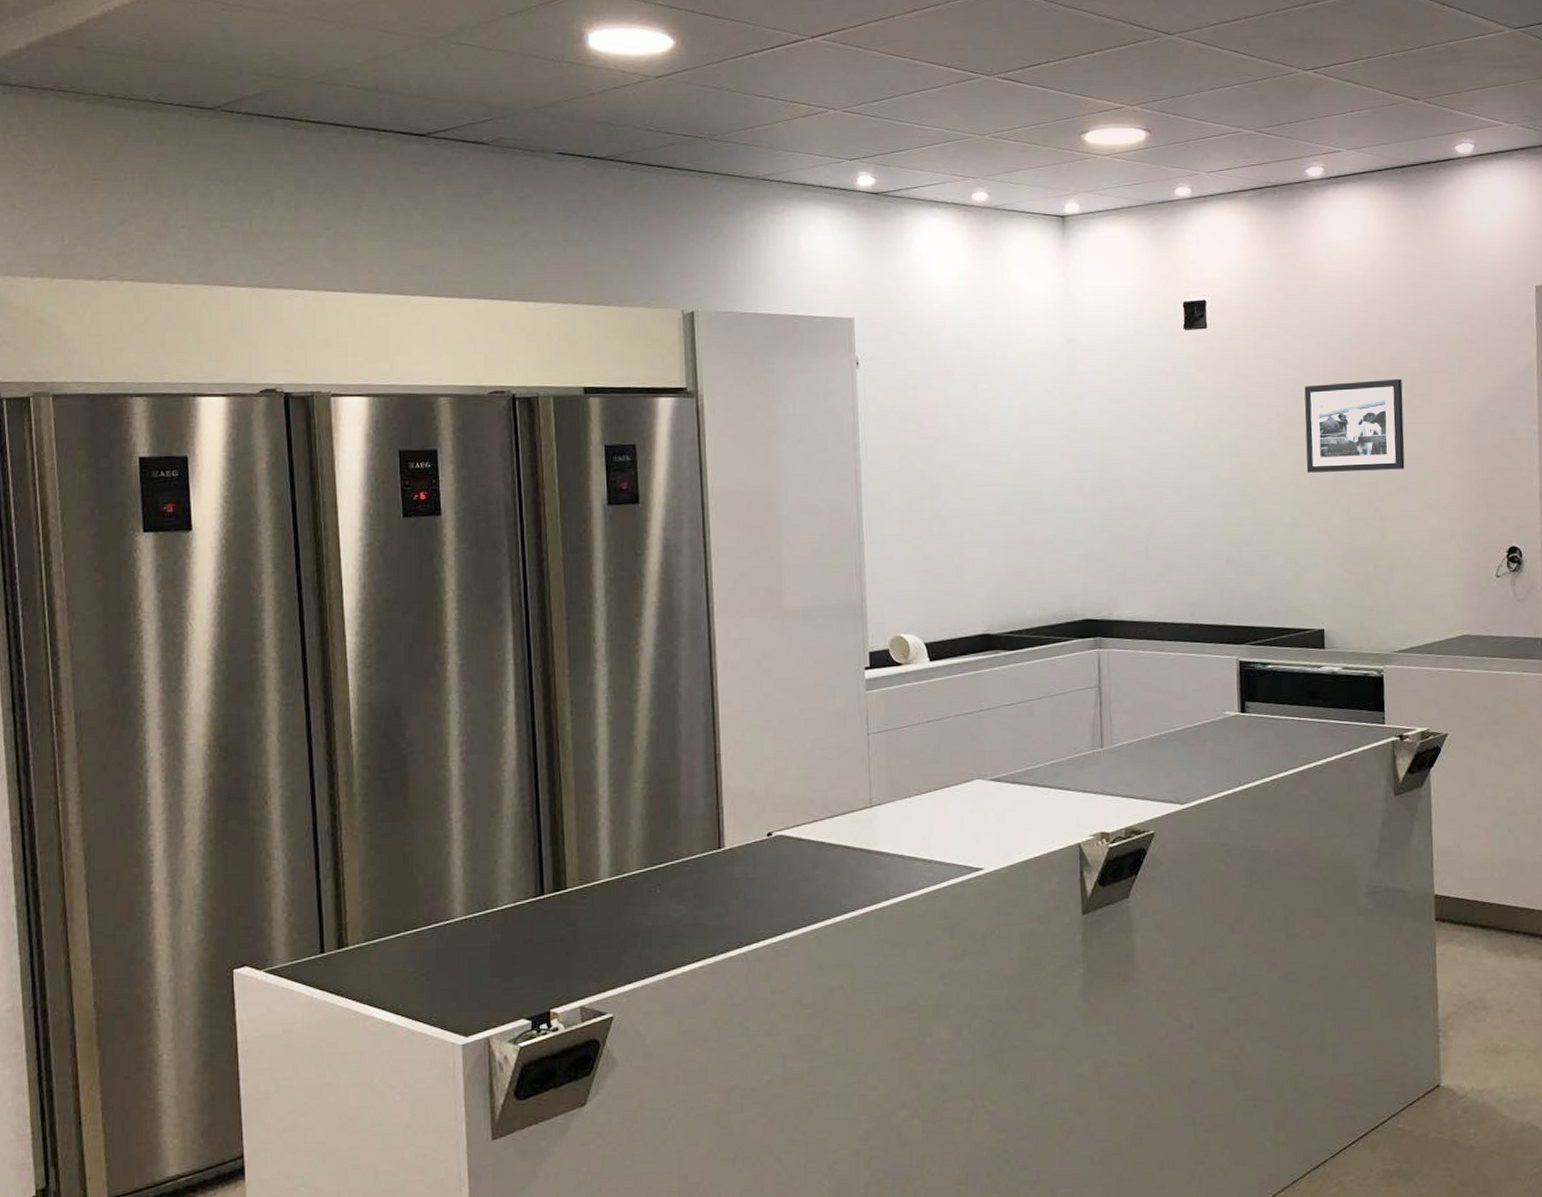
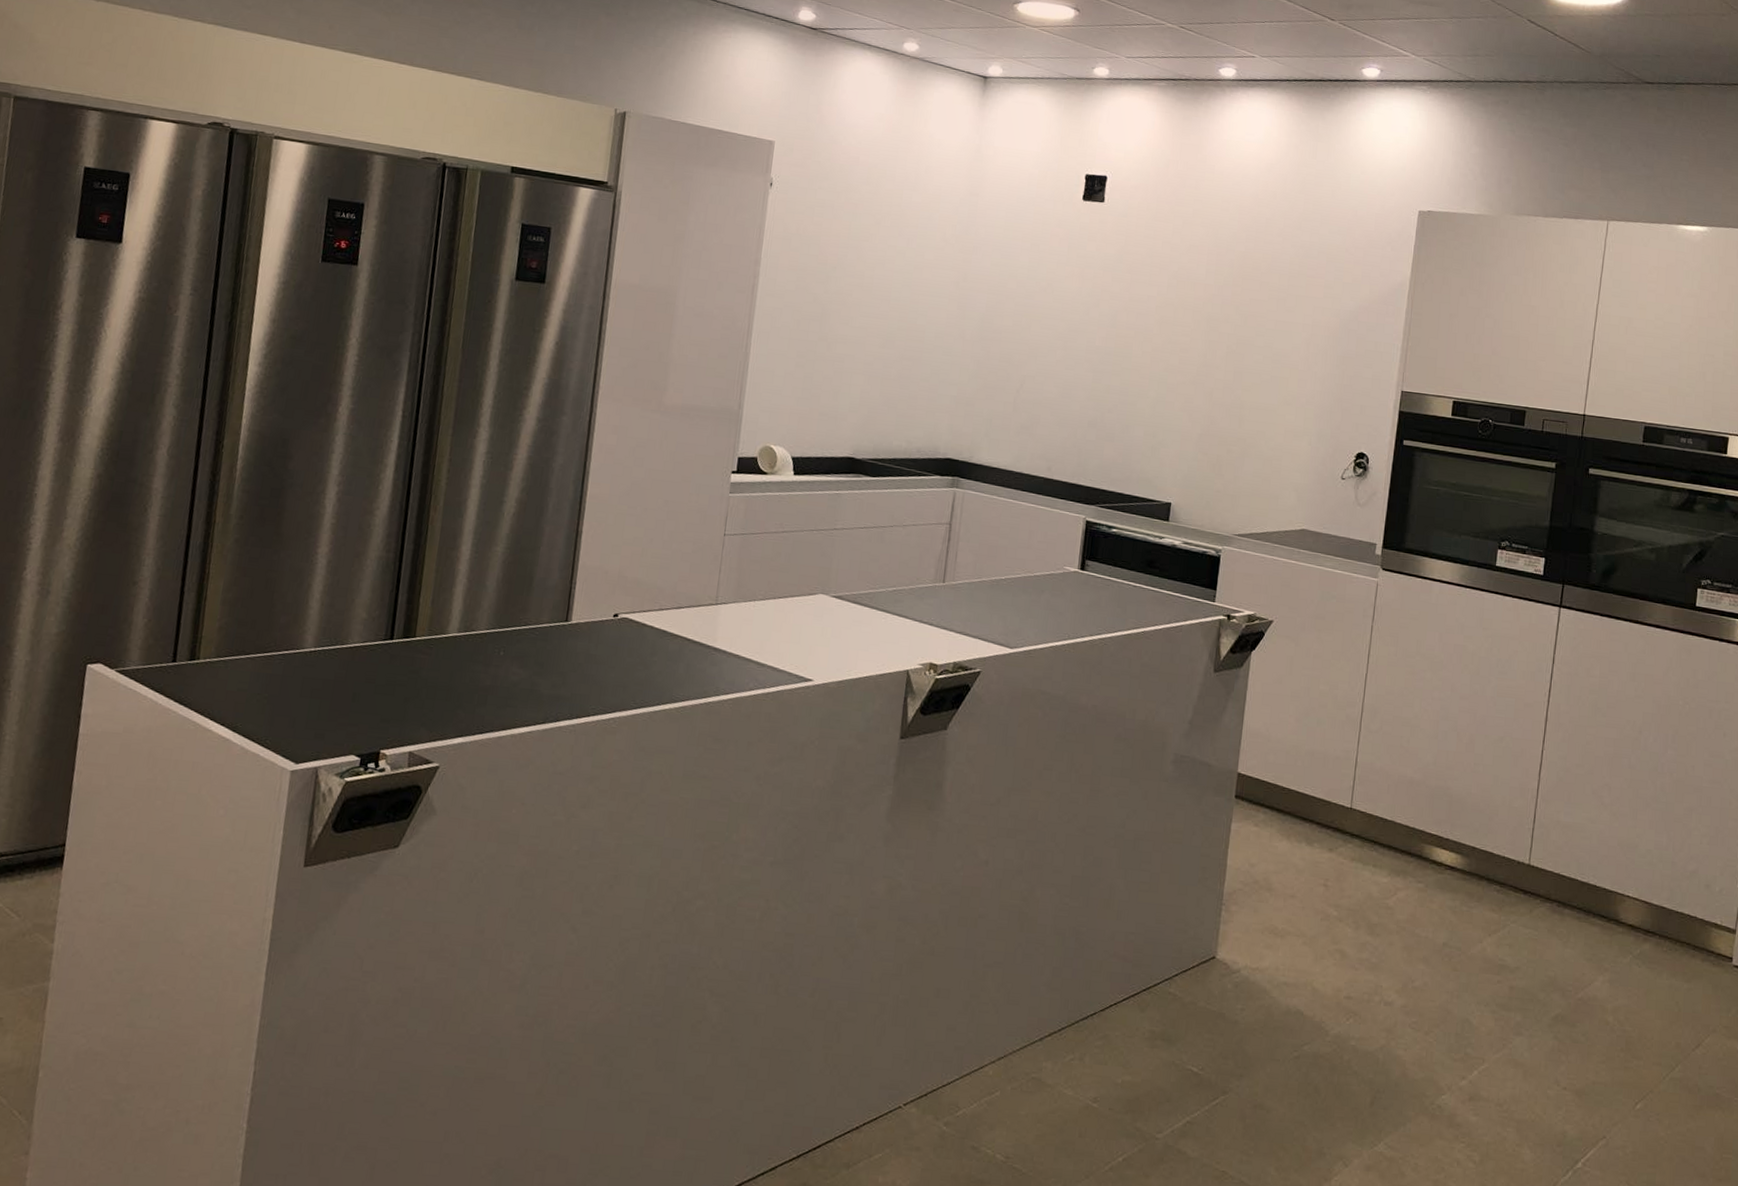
picture frame: present [1304,379,1405,473] -> none [1177,271,1280,364]

